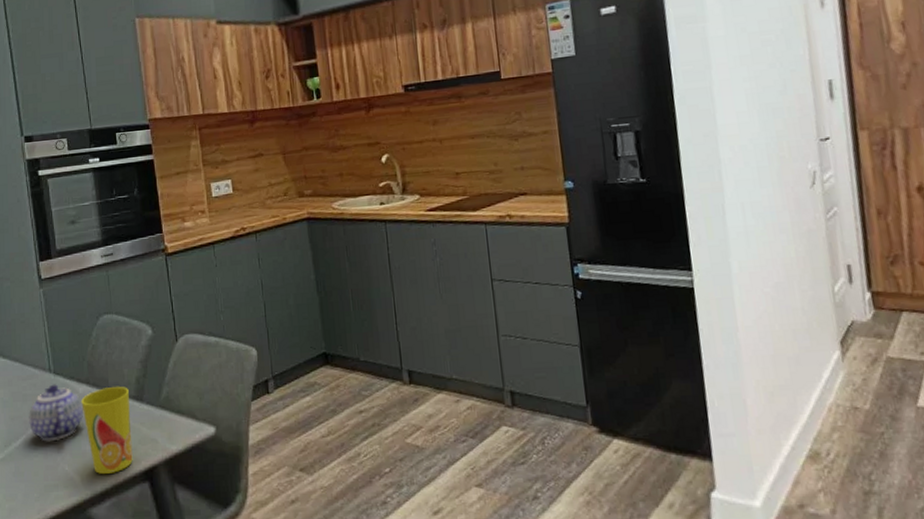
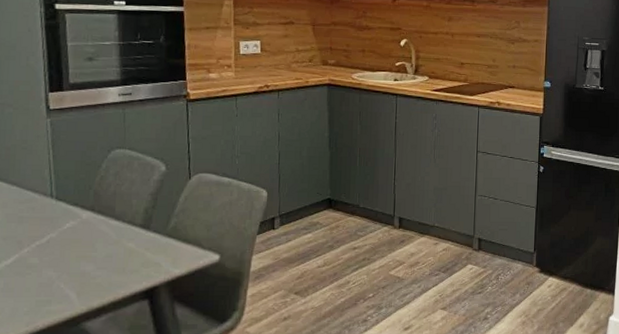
teapot: present [29,384,83,442] -> none [23,209,85,262]
cup: present [81,386,133,474] -> none [84,214,136,292]

